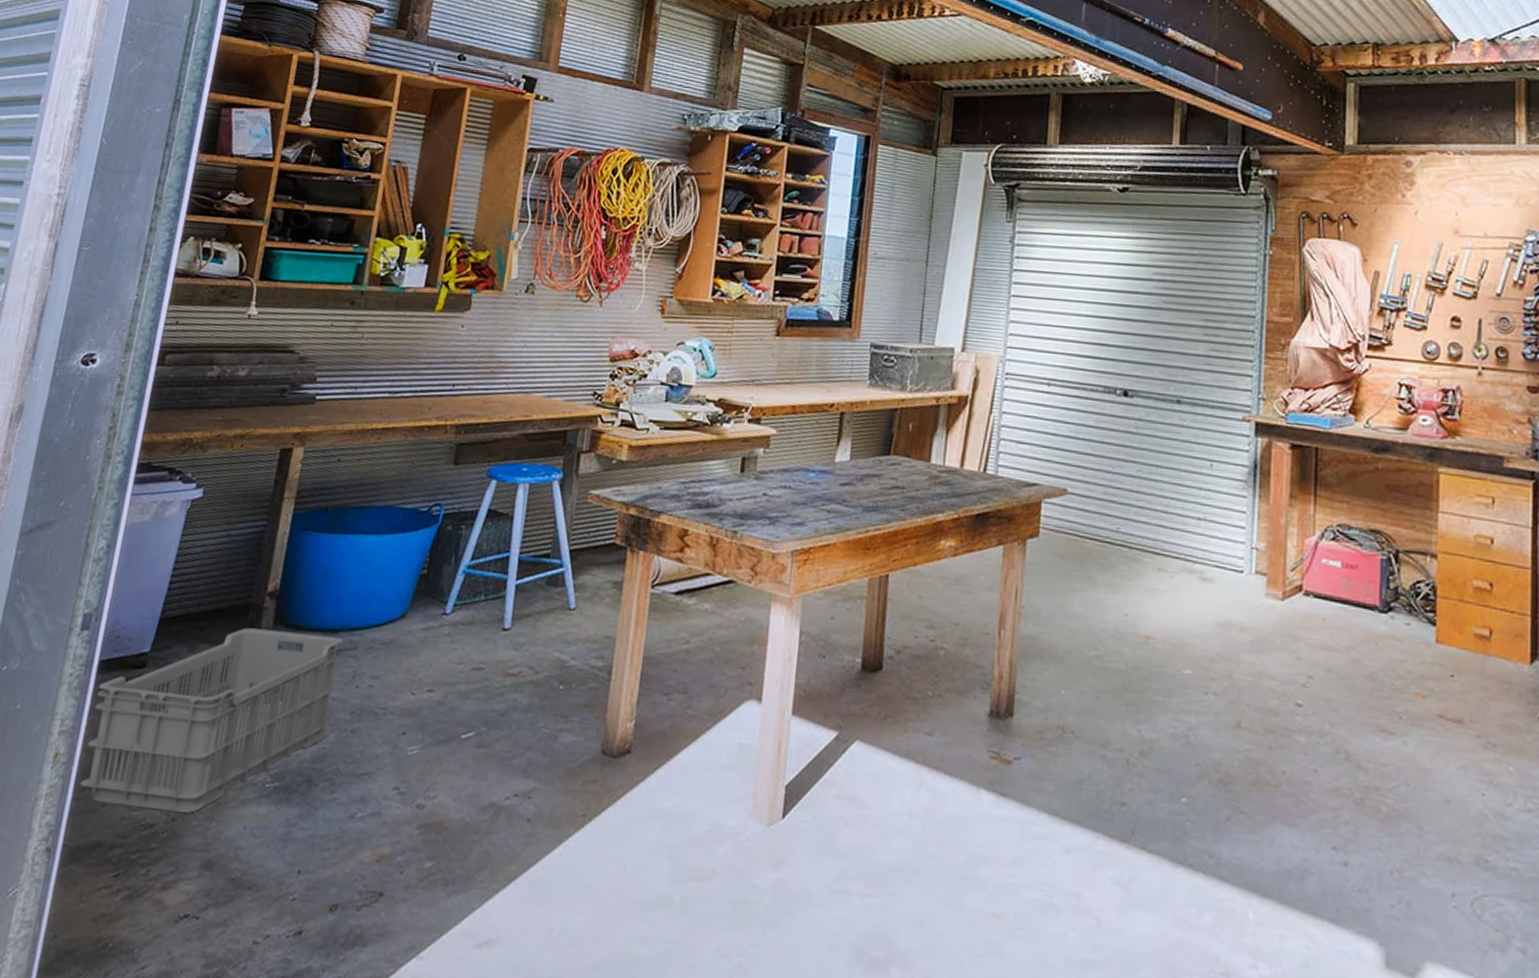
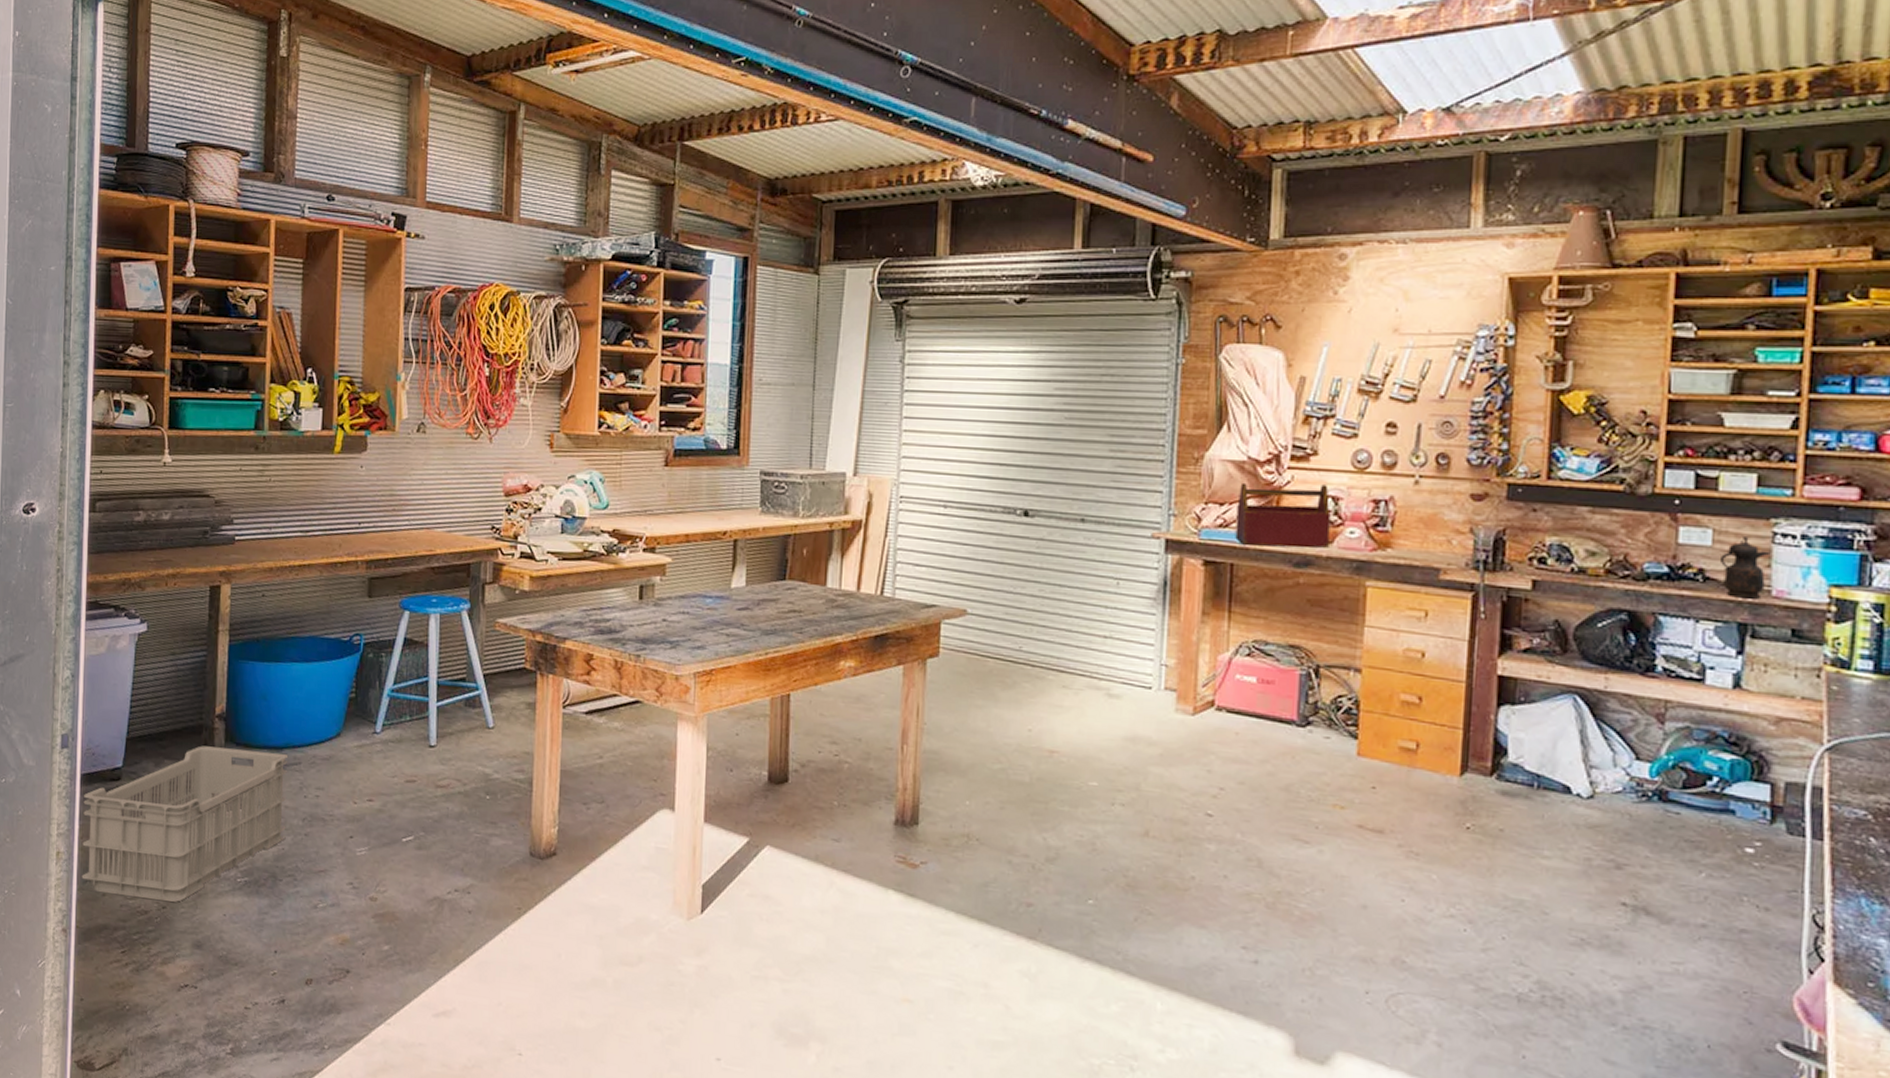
toolbox: none [1319,369,1405,435] -> present [1235,482,1331,548]

